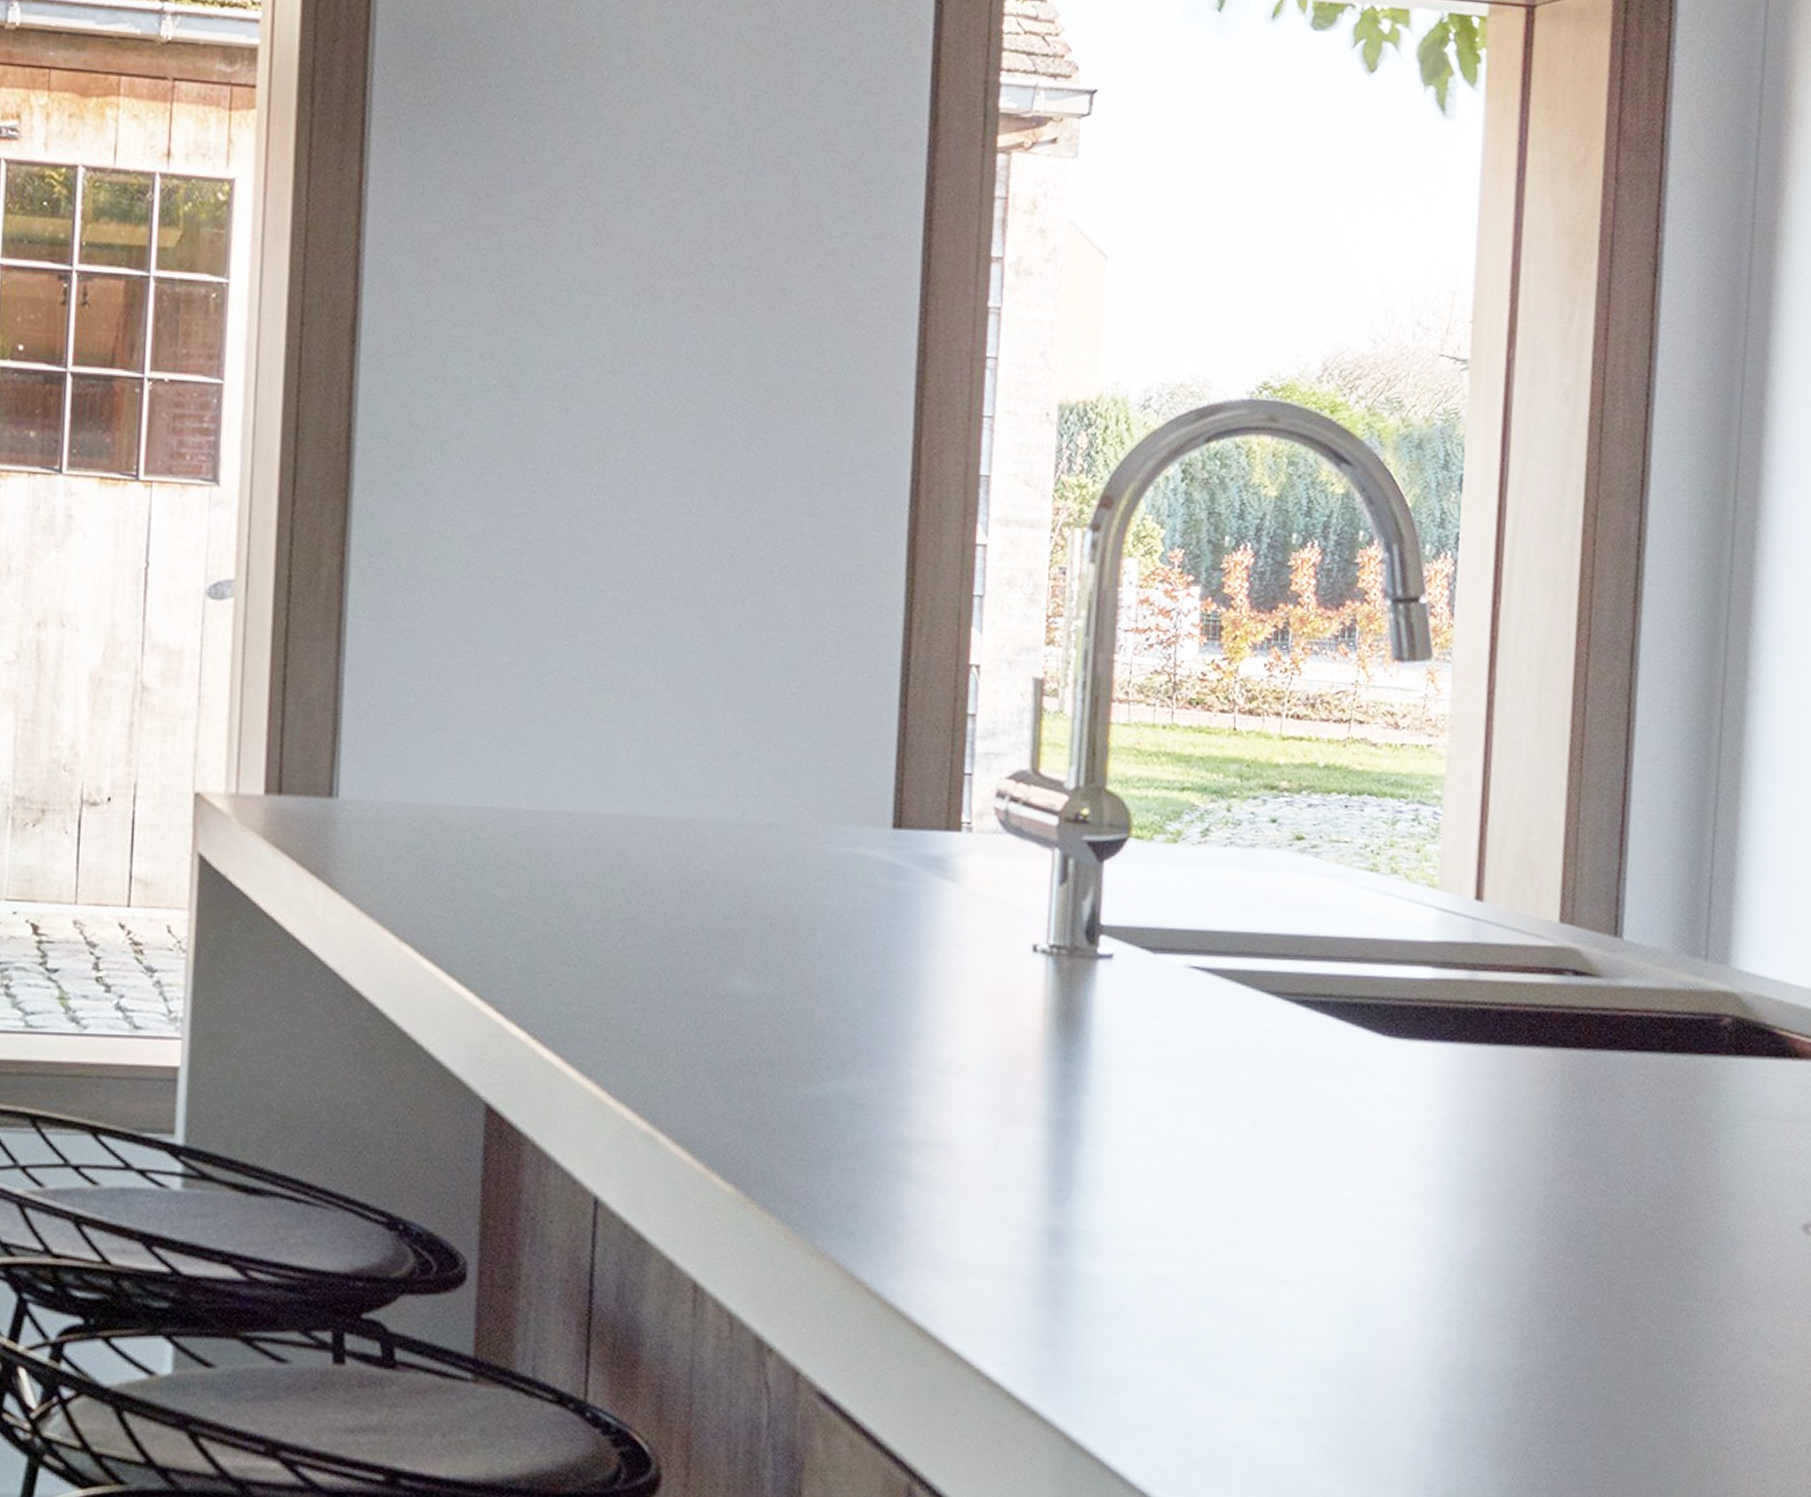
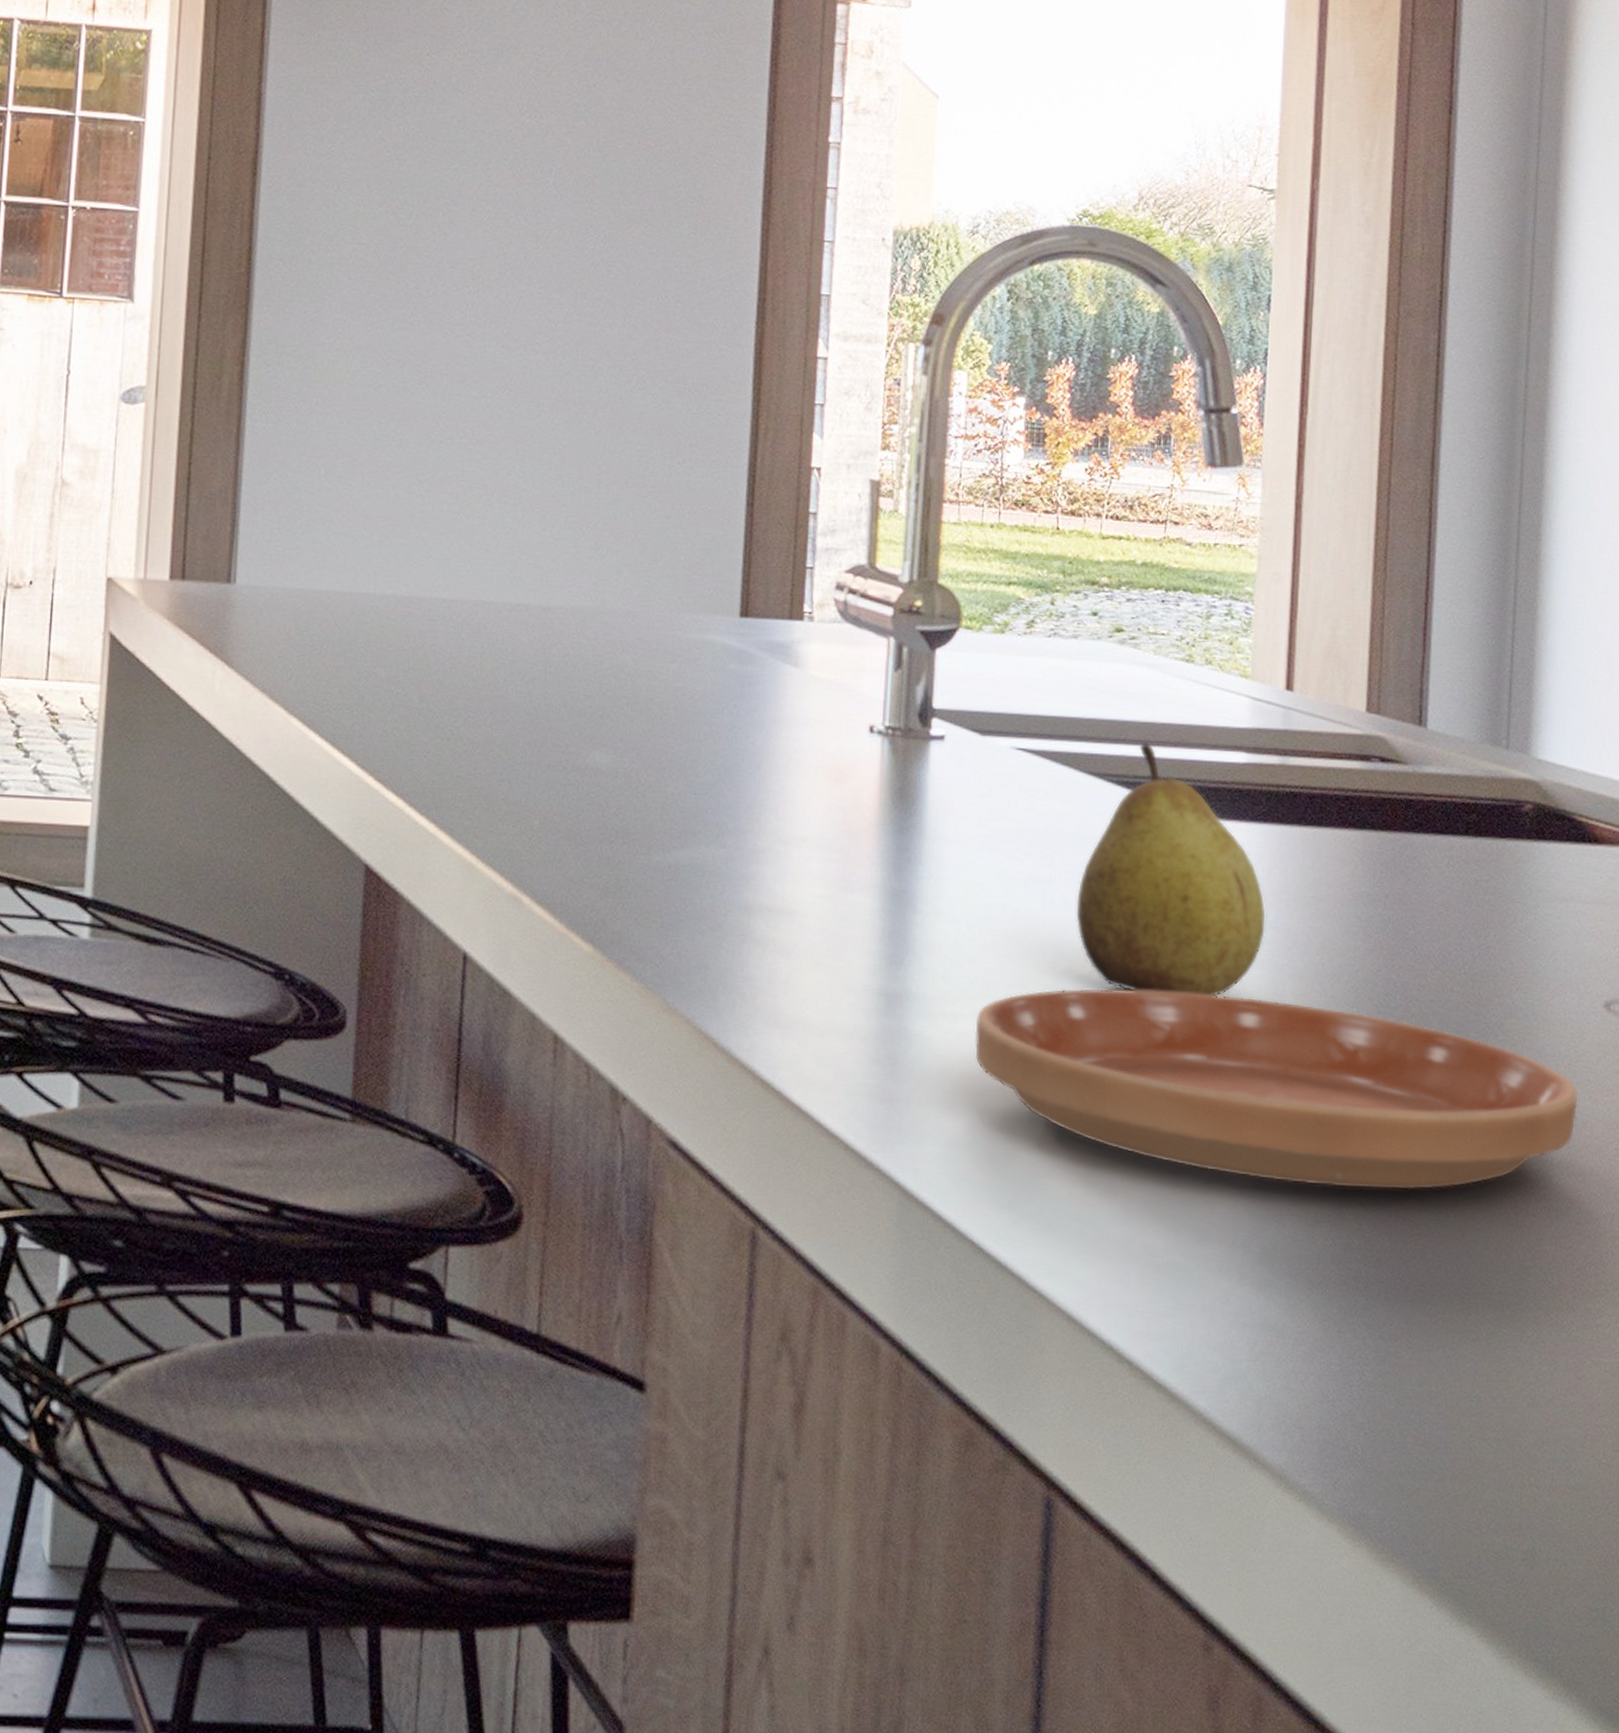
saucer: none [1145,1219,1775,1425] -> present [975,987,1578,1190]
fruit: none [1252,958,1452,1227] -> present [1076,742,1266,996]

